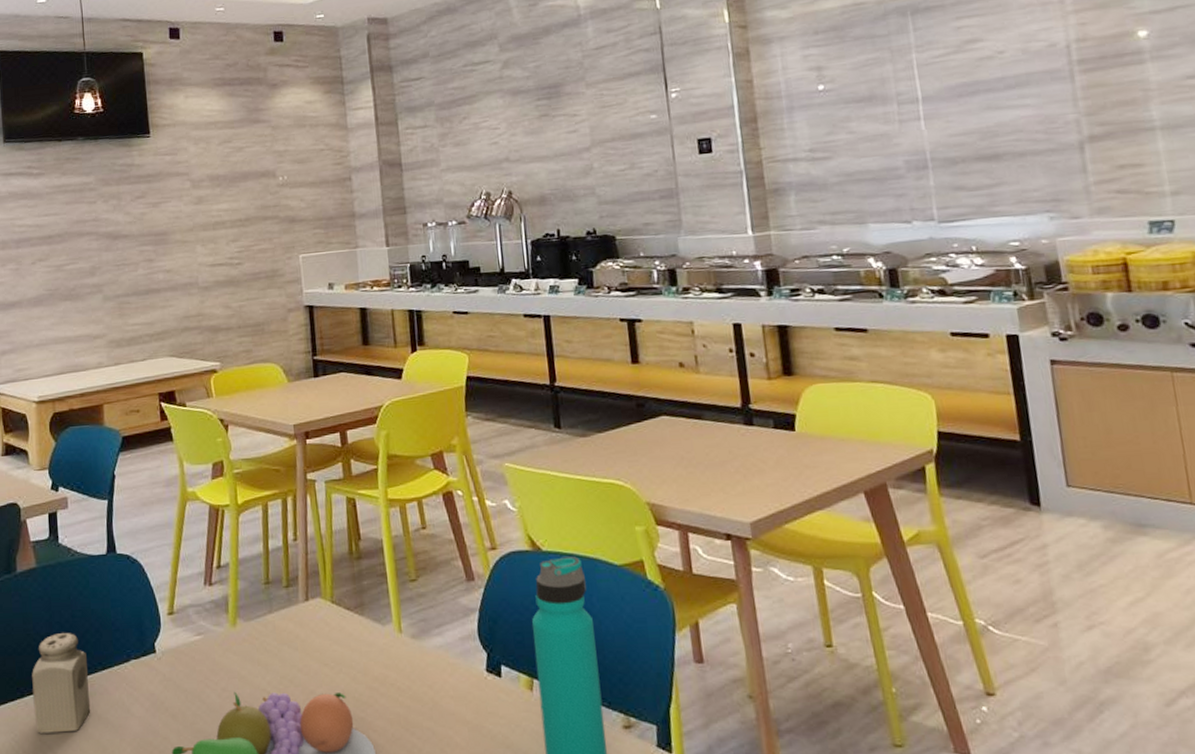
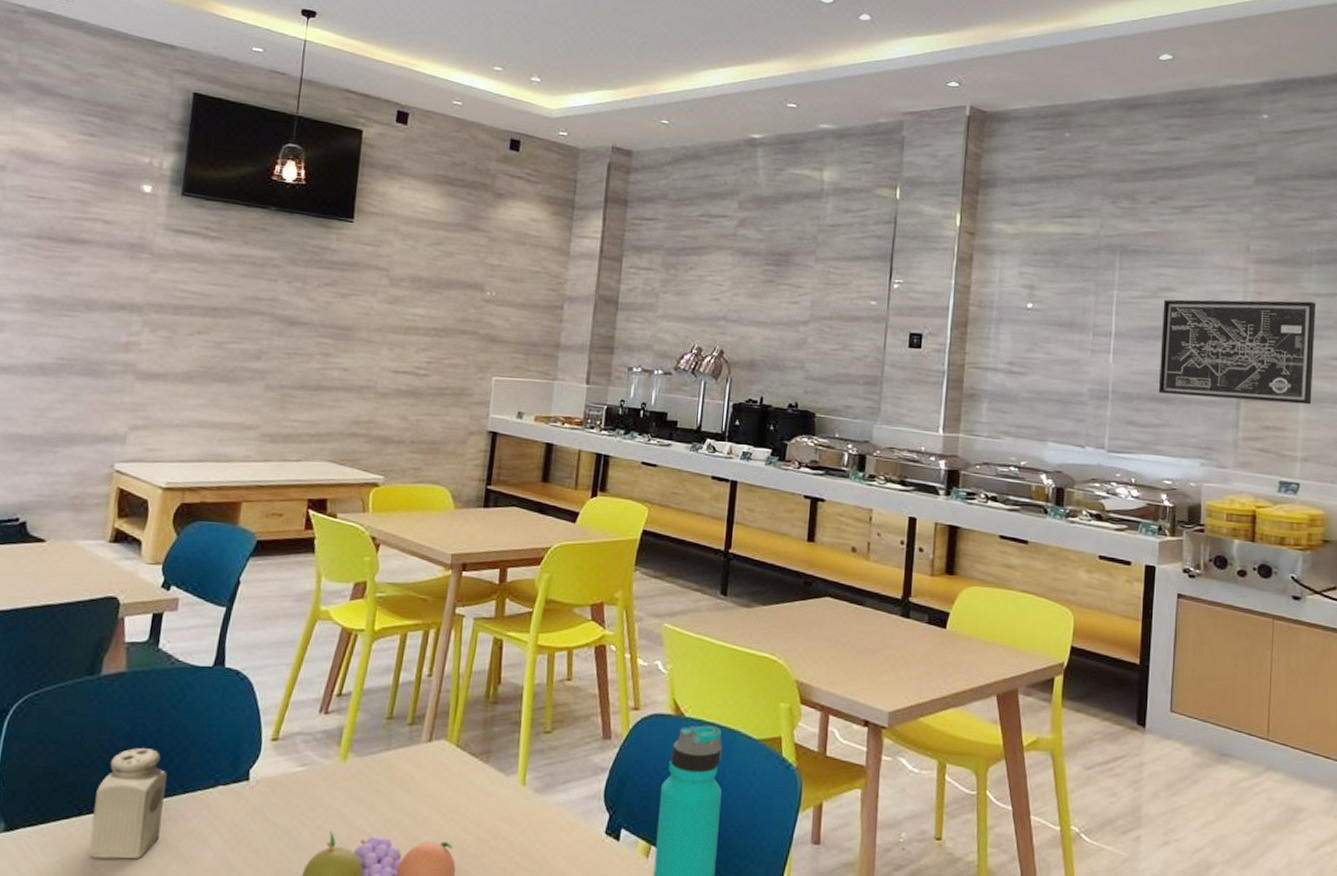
wall art: none [971,21,1171,151] -> present [1158,299,1316,405]

